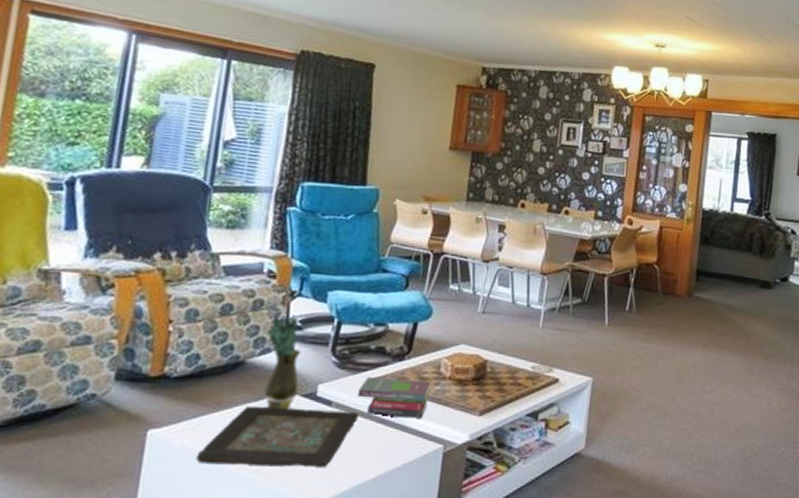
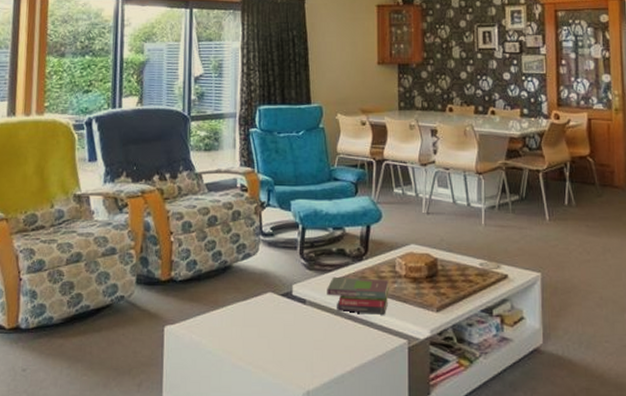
decorative tray: present [196,405,360,467] -> none [203,304,330,360]
vase: present [264,312,301,409] -> none [246,221,278,307]

